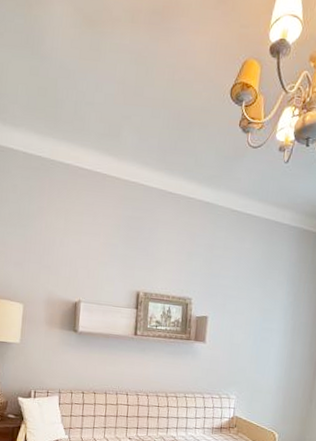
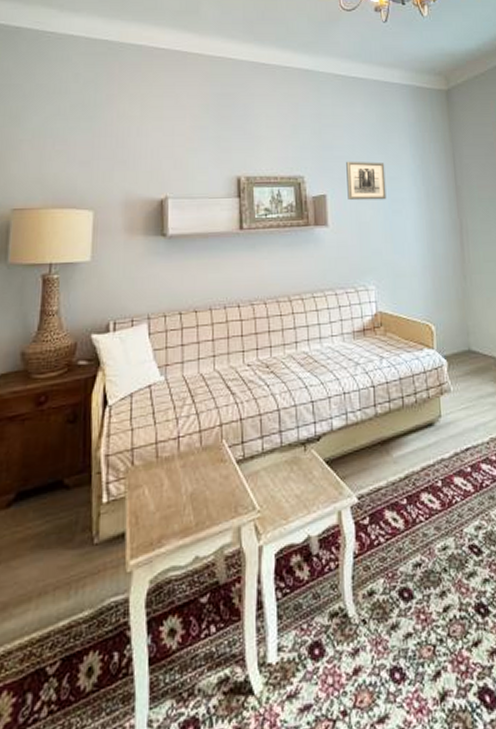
wall art: none [225,290,262,328] -> present [346,161,387,201]

